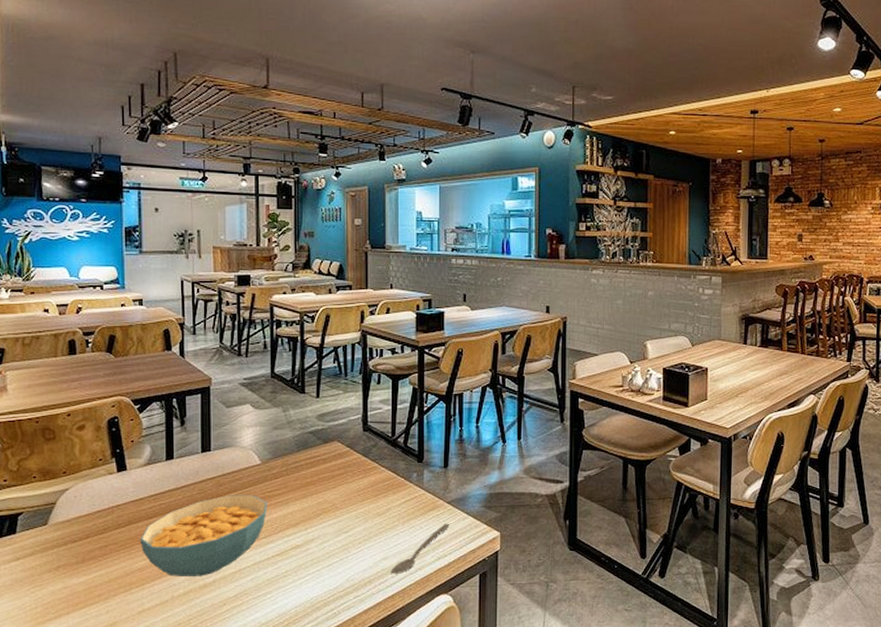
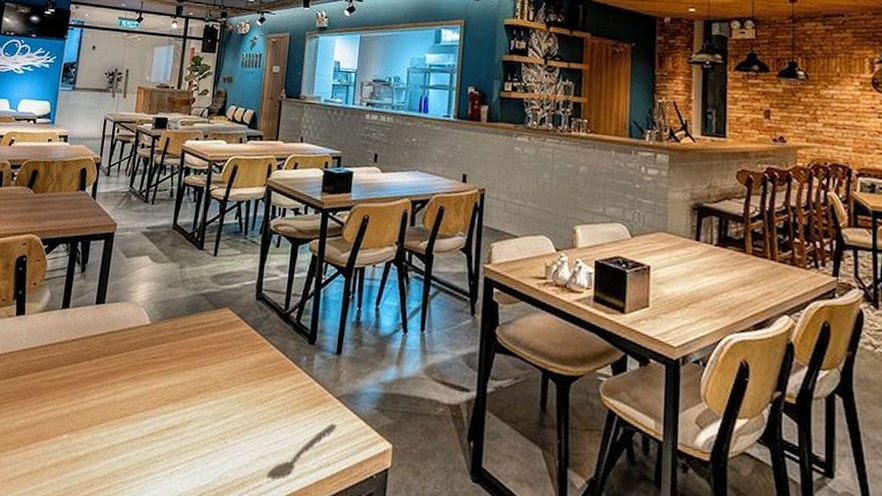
cereal bowl: present [140,495,268,576] -> none [23,356,152,447]

